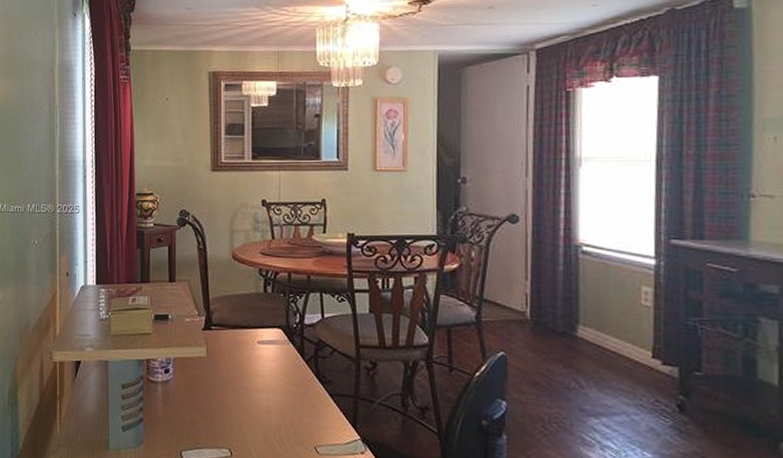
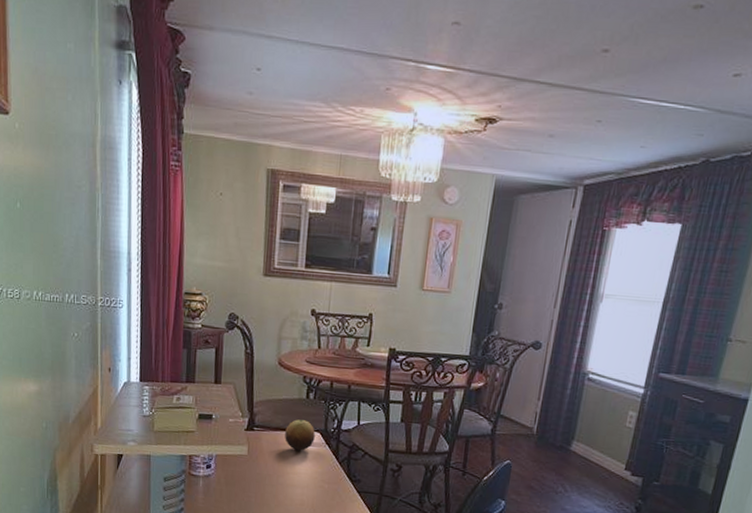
fruit: none [244,315,276,350] -> present [285,419,315,451]

